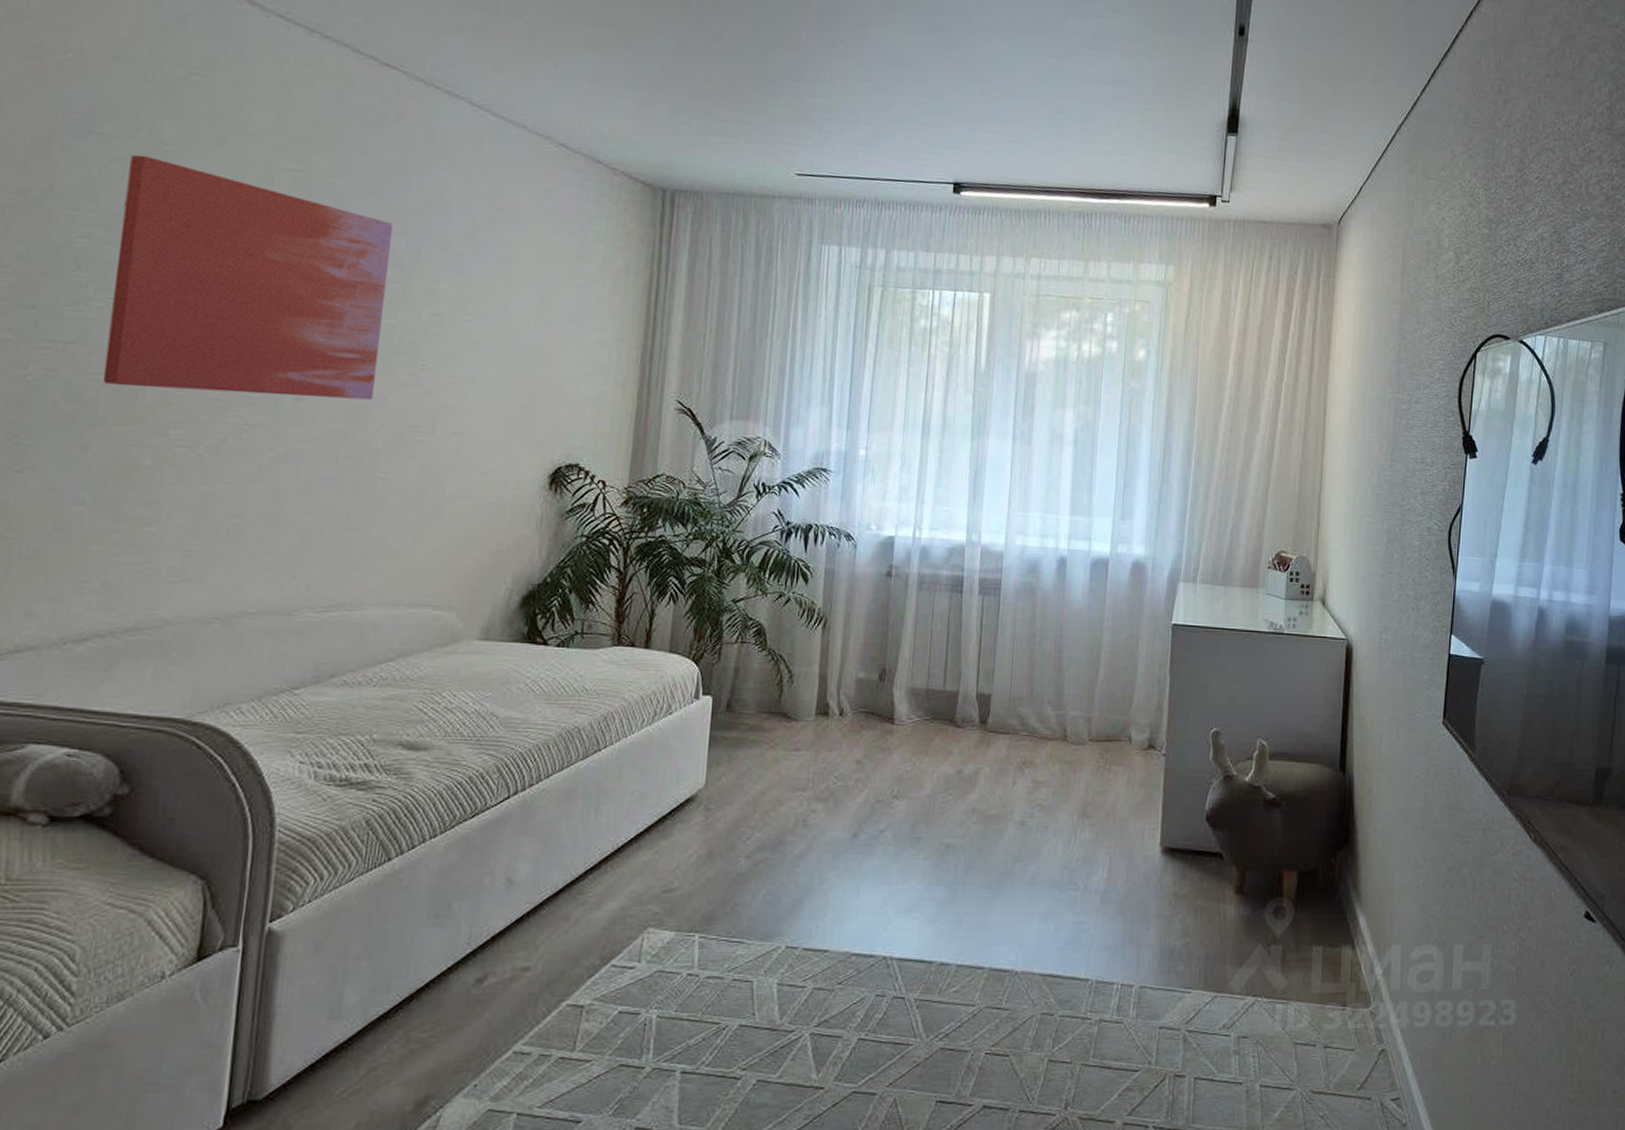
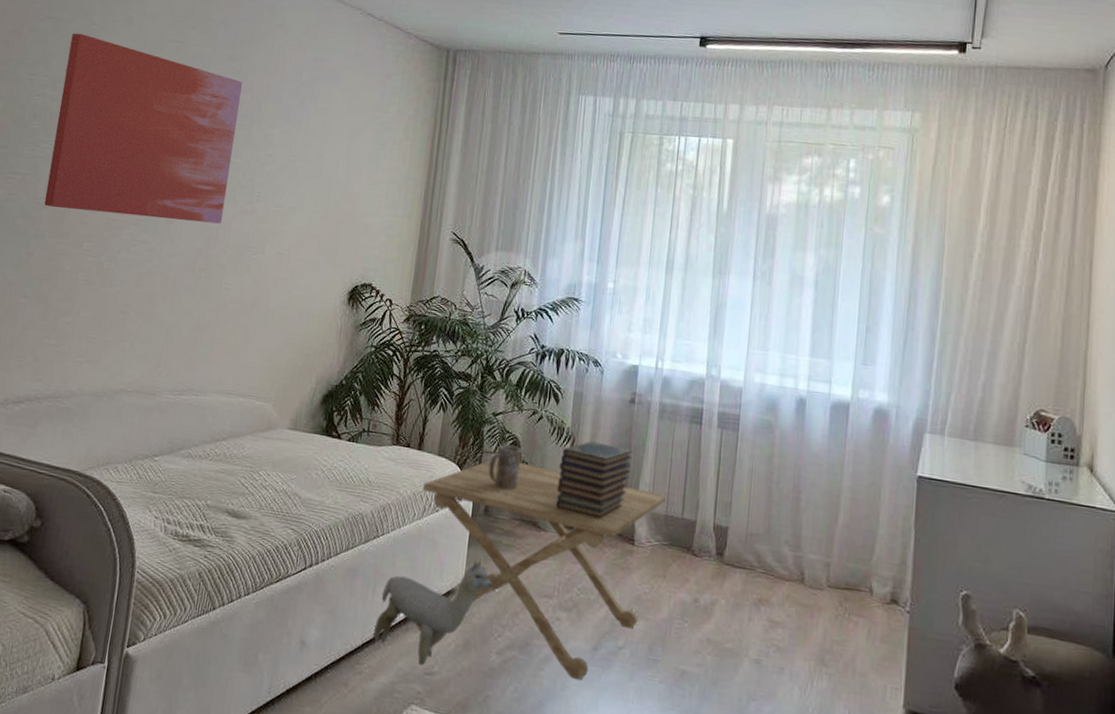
plush toy: none [598,758,738,884] -> present [373,558,492,666]
side table: none [650,648,927,872] -> present [416,457,666,681]
mug: none [730,633,768,682] -> present [488,444,522,490]
book stack: none [808,620,891,702] -> present [556,440,633,520]

